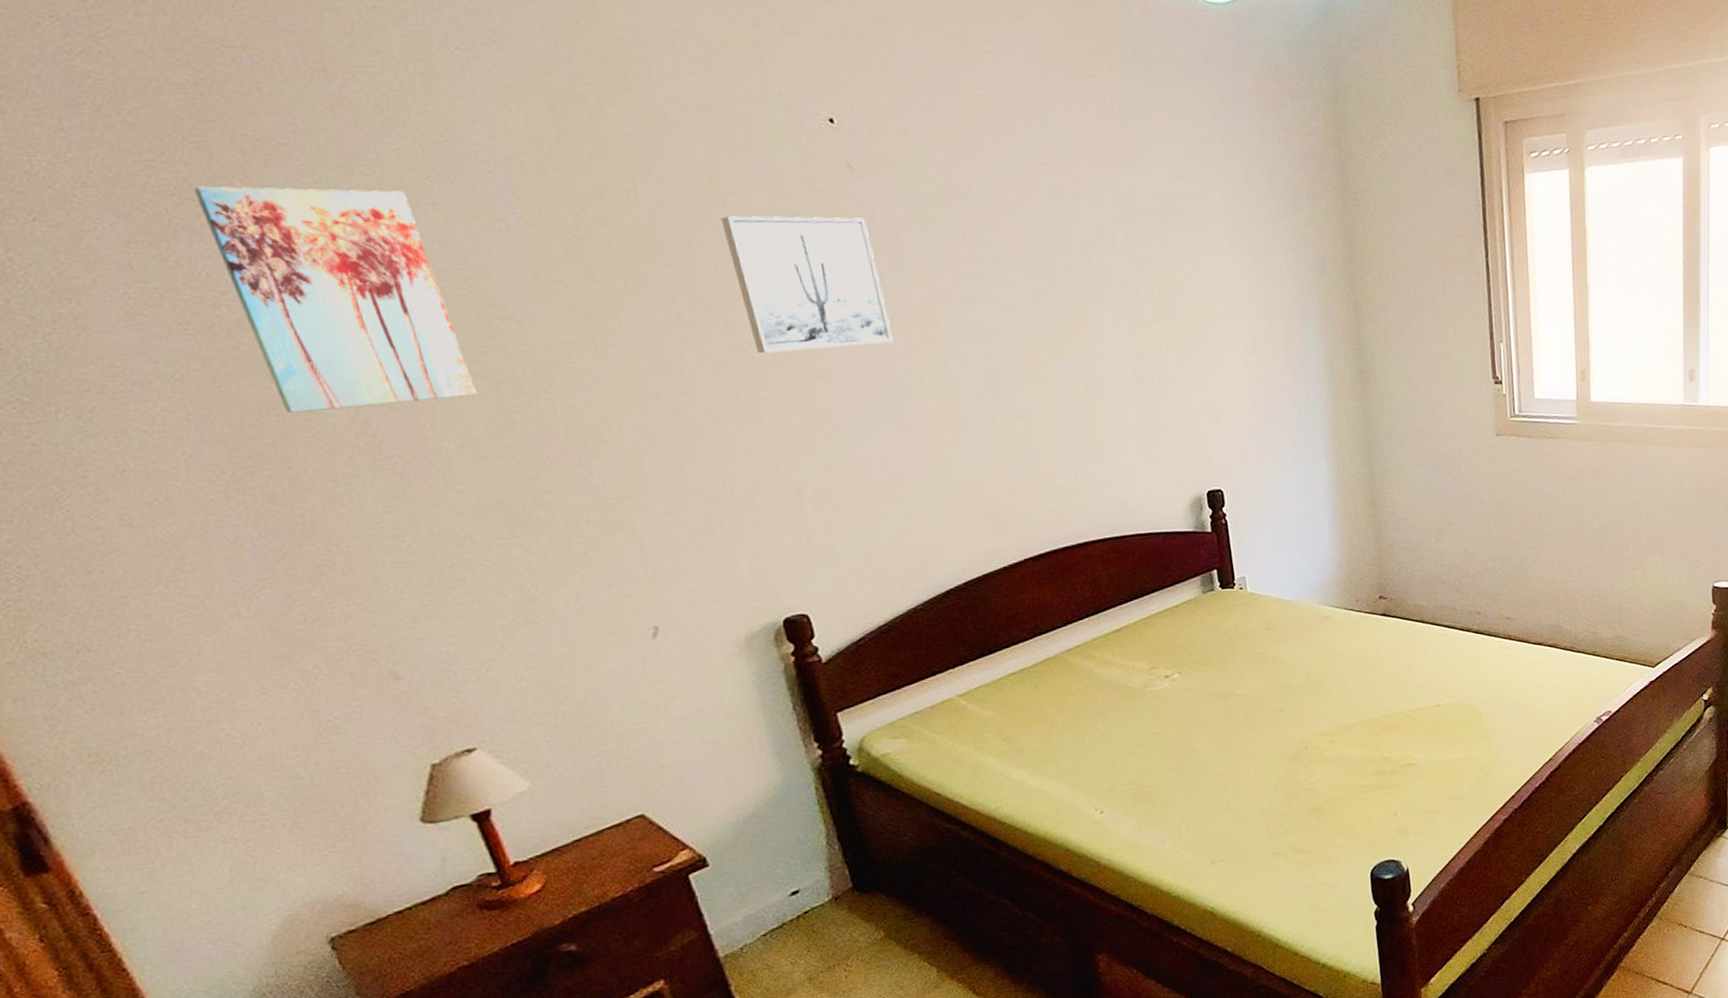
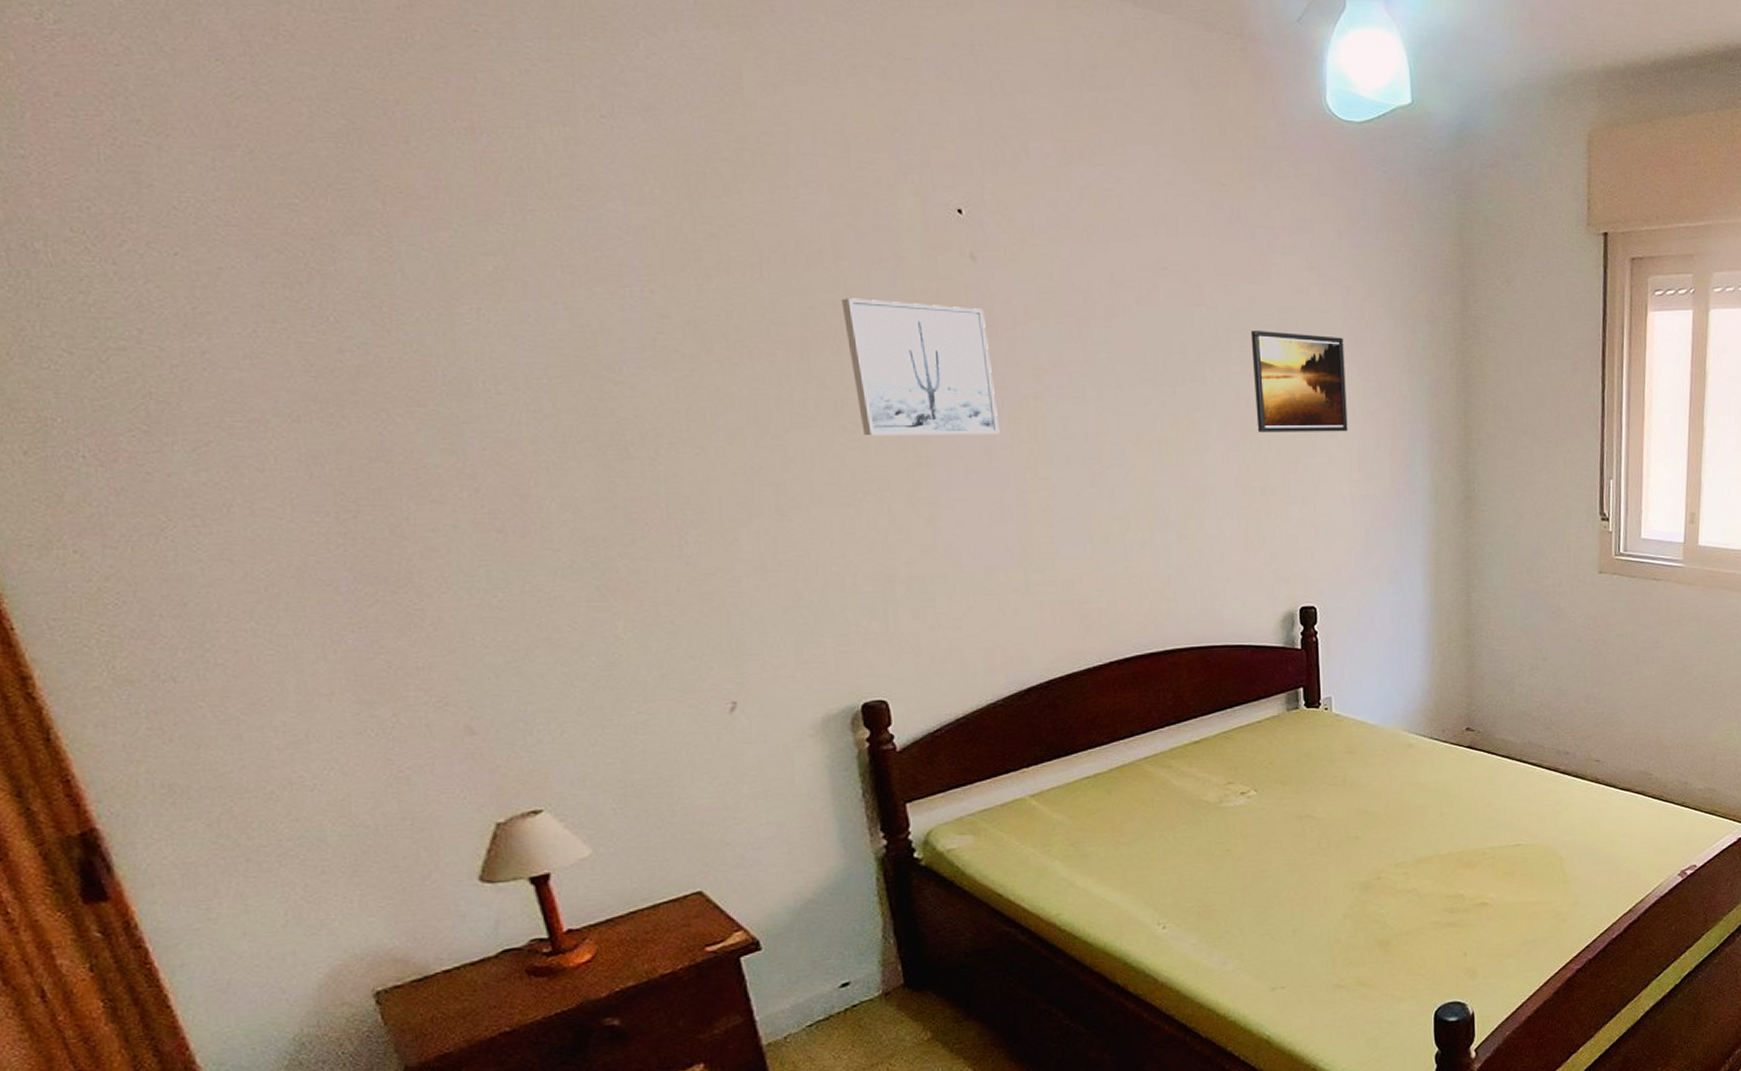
wall art: present [194,186,477,413] -> none [333,233,583,461]
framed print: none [1134,219,1239,322] -> present [1250,331,1348,433]

